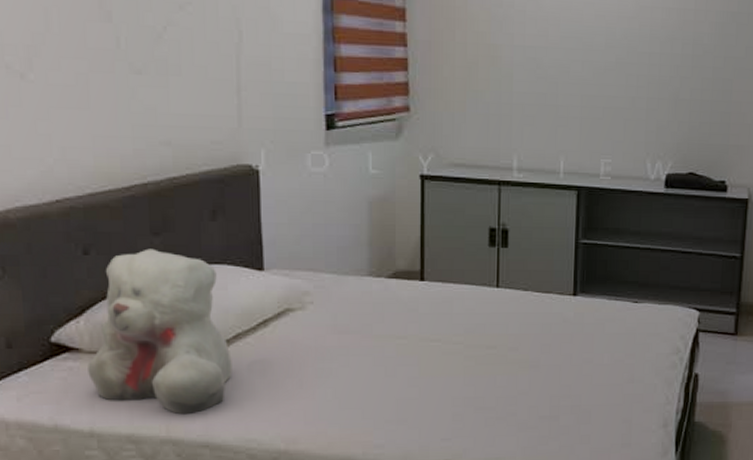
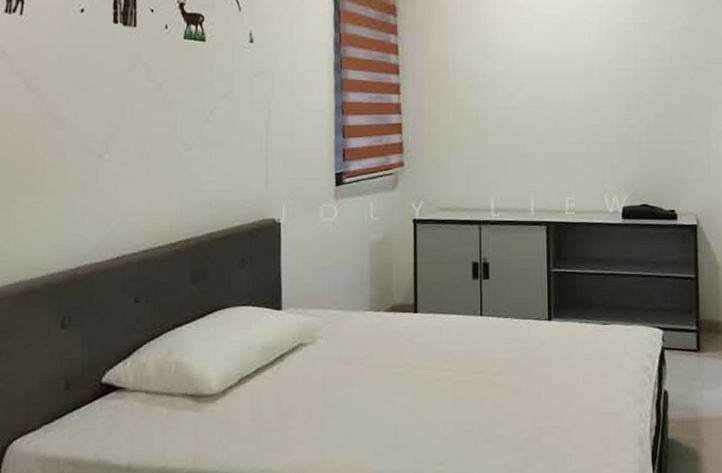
teddy bear: present [87,248,232,415] -> none [130,295,252,447]

